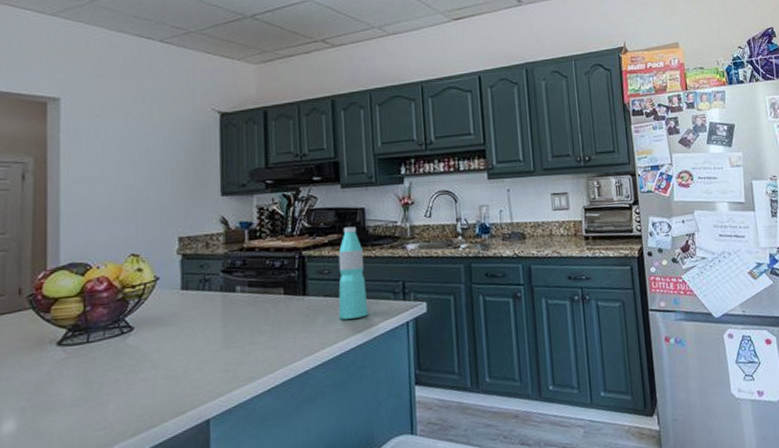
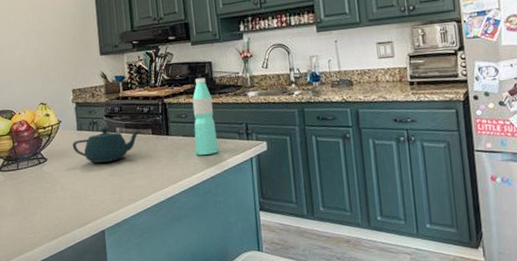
teapot: none [172,286,269,332] -> present [72,127,140,163]

